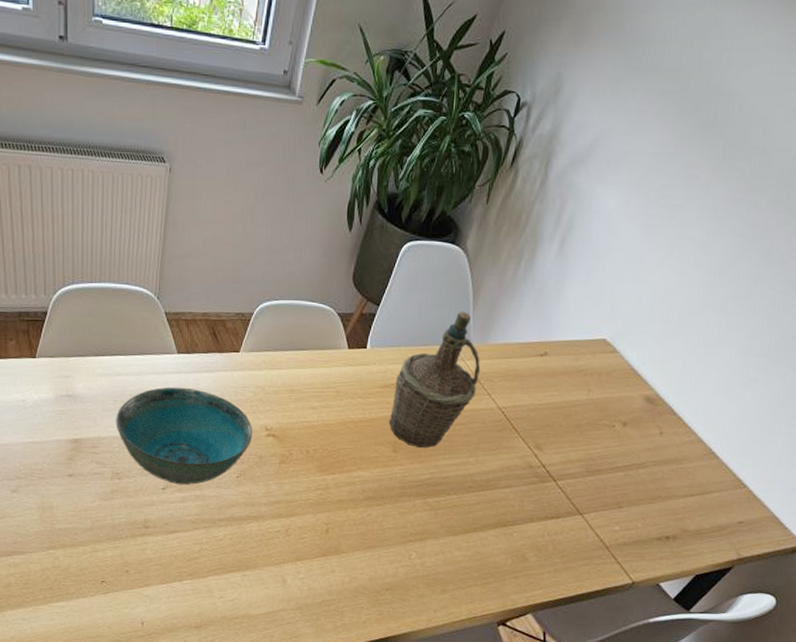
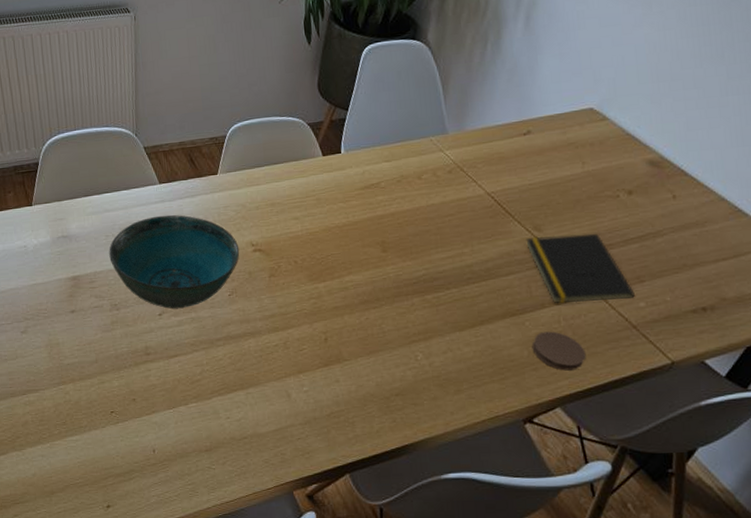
bottle: present [389,311,481,448] -> none [374,102,462,245]
coaster: none [515,544,562,582] -> present [532,331,586,371]
notepad: none [526,454,613,522] -> present [526,233,635,304]

